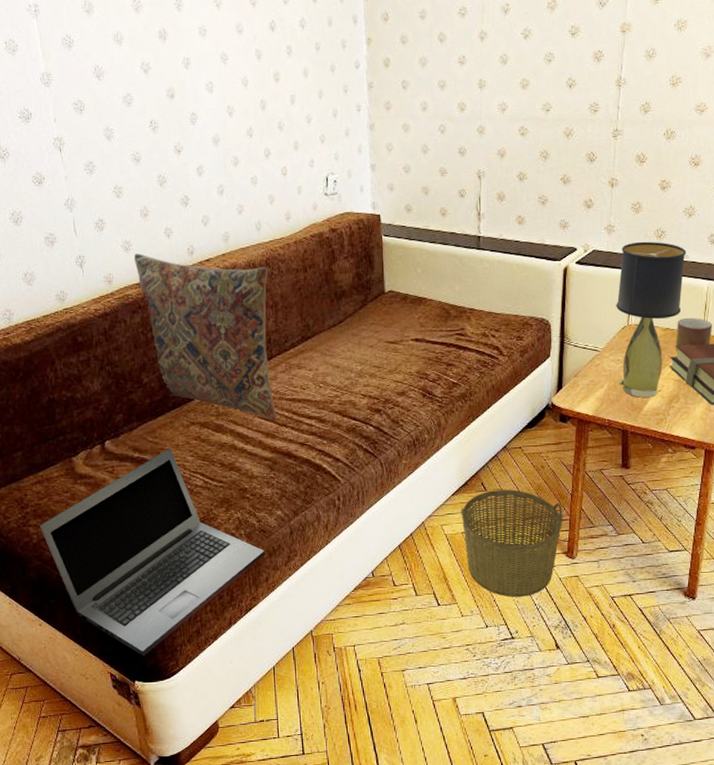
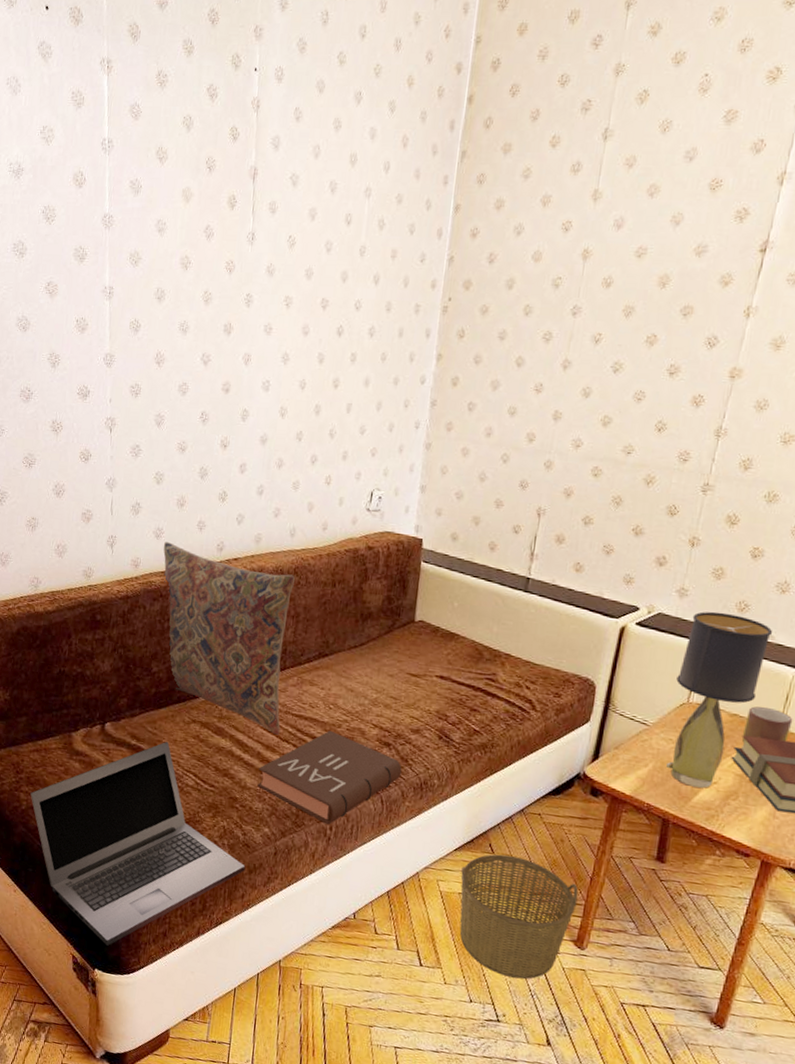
book: none [262,407,395,496] -> present [257,730,402,825]

